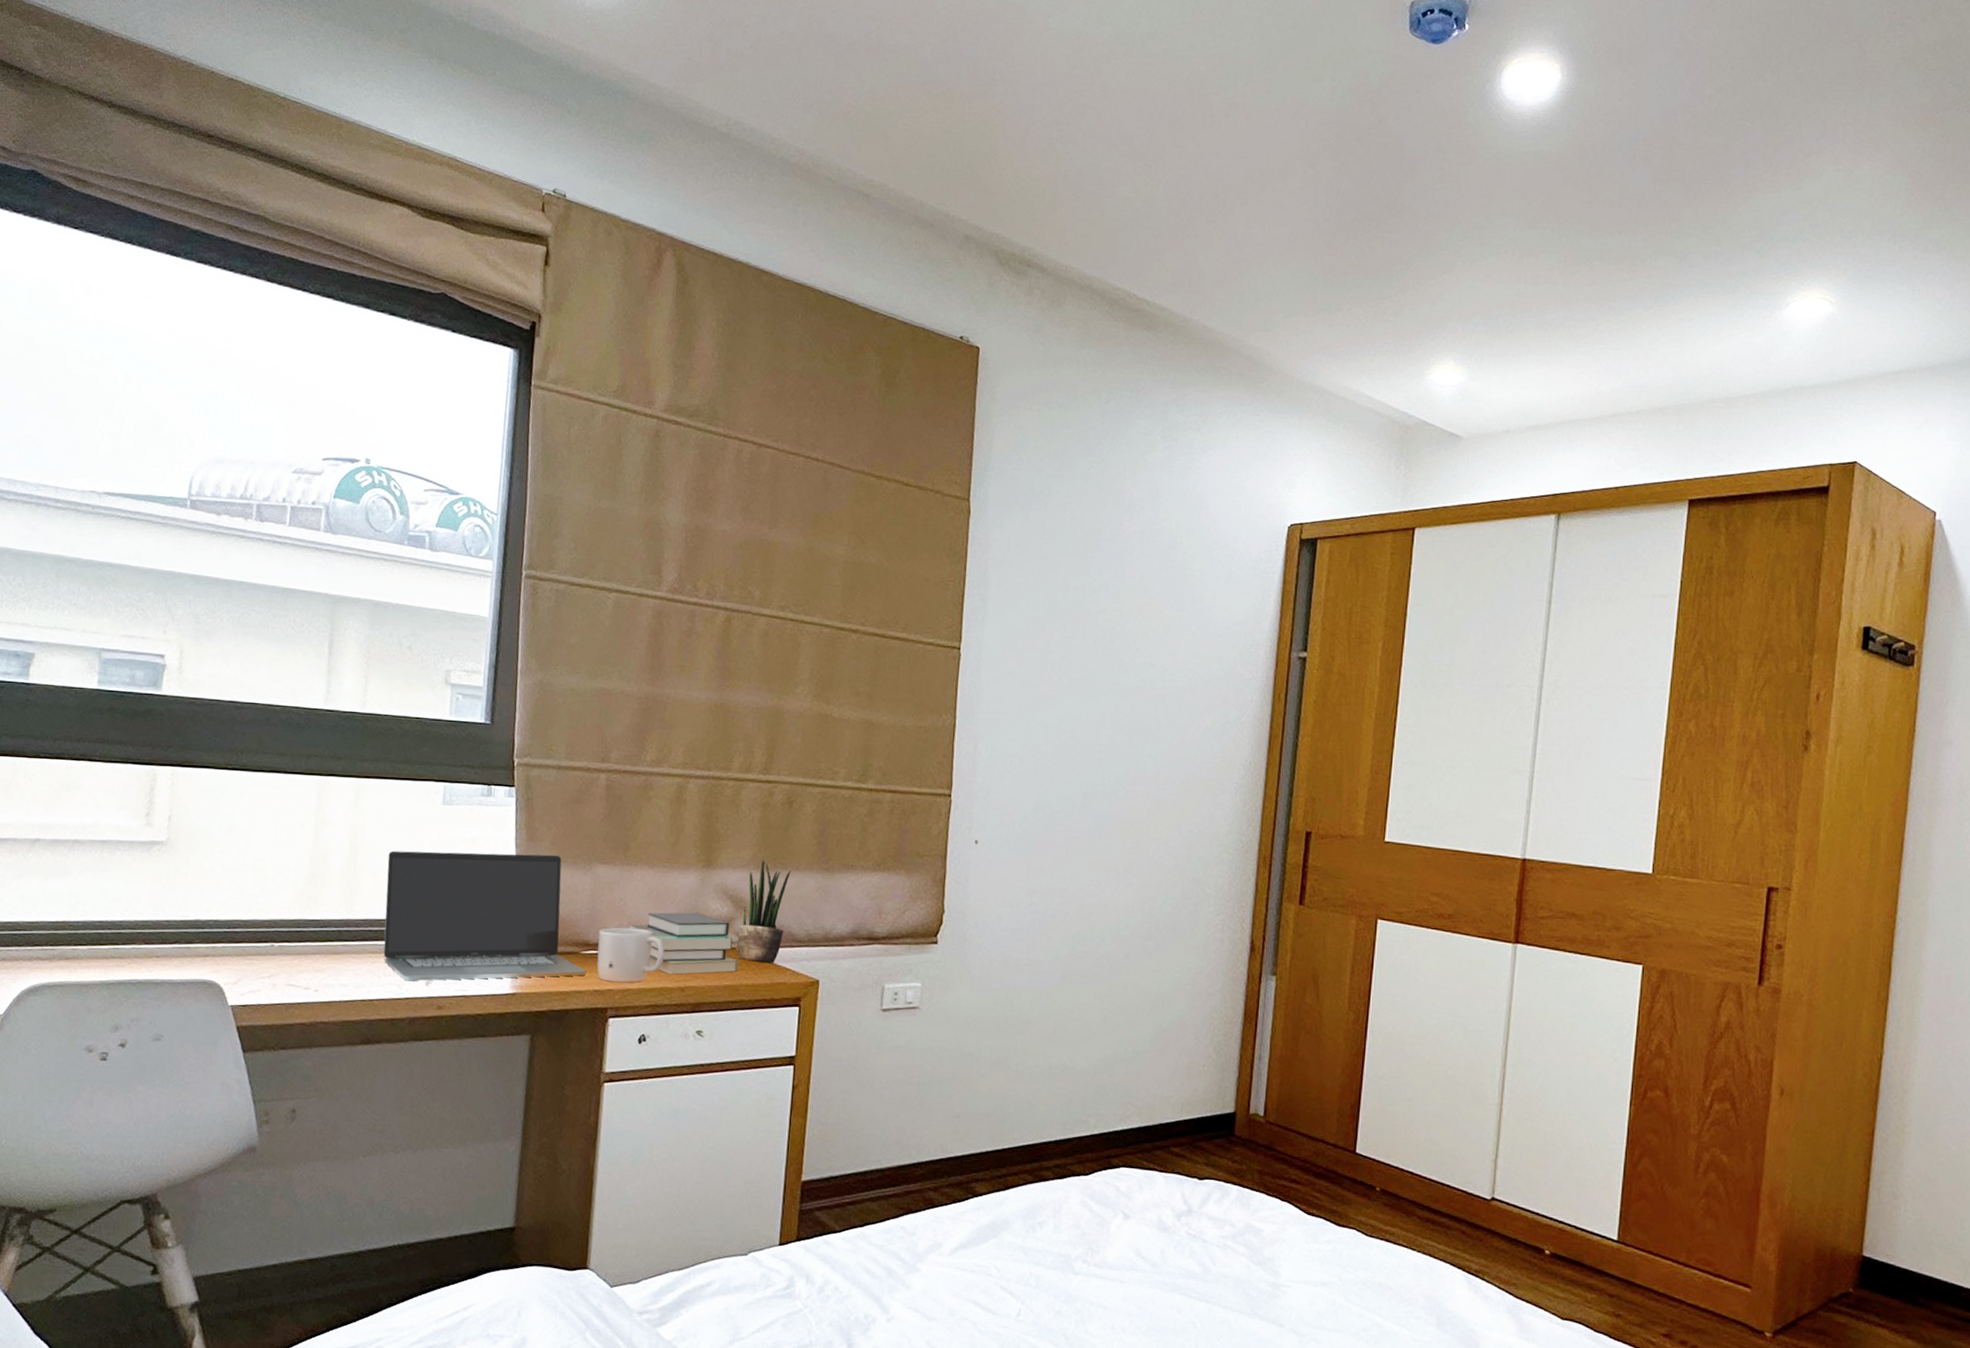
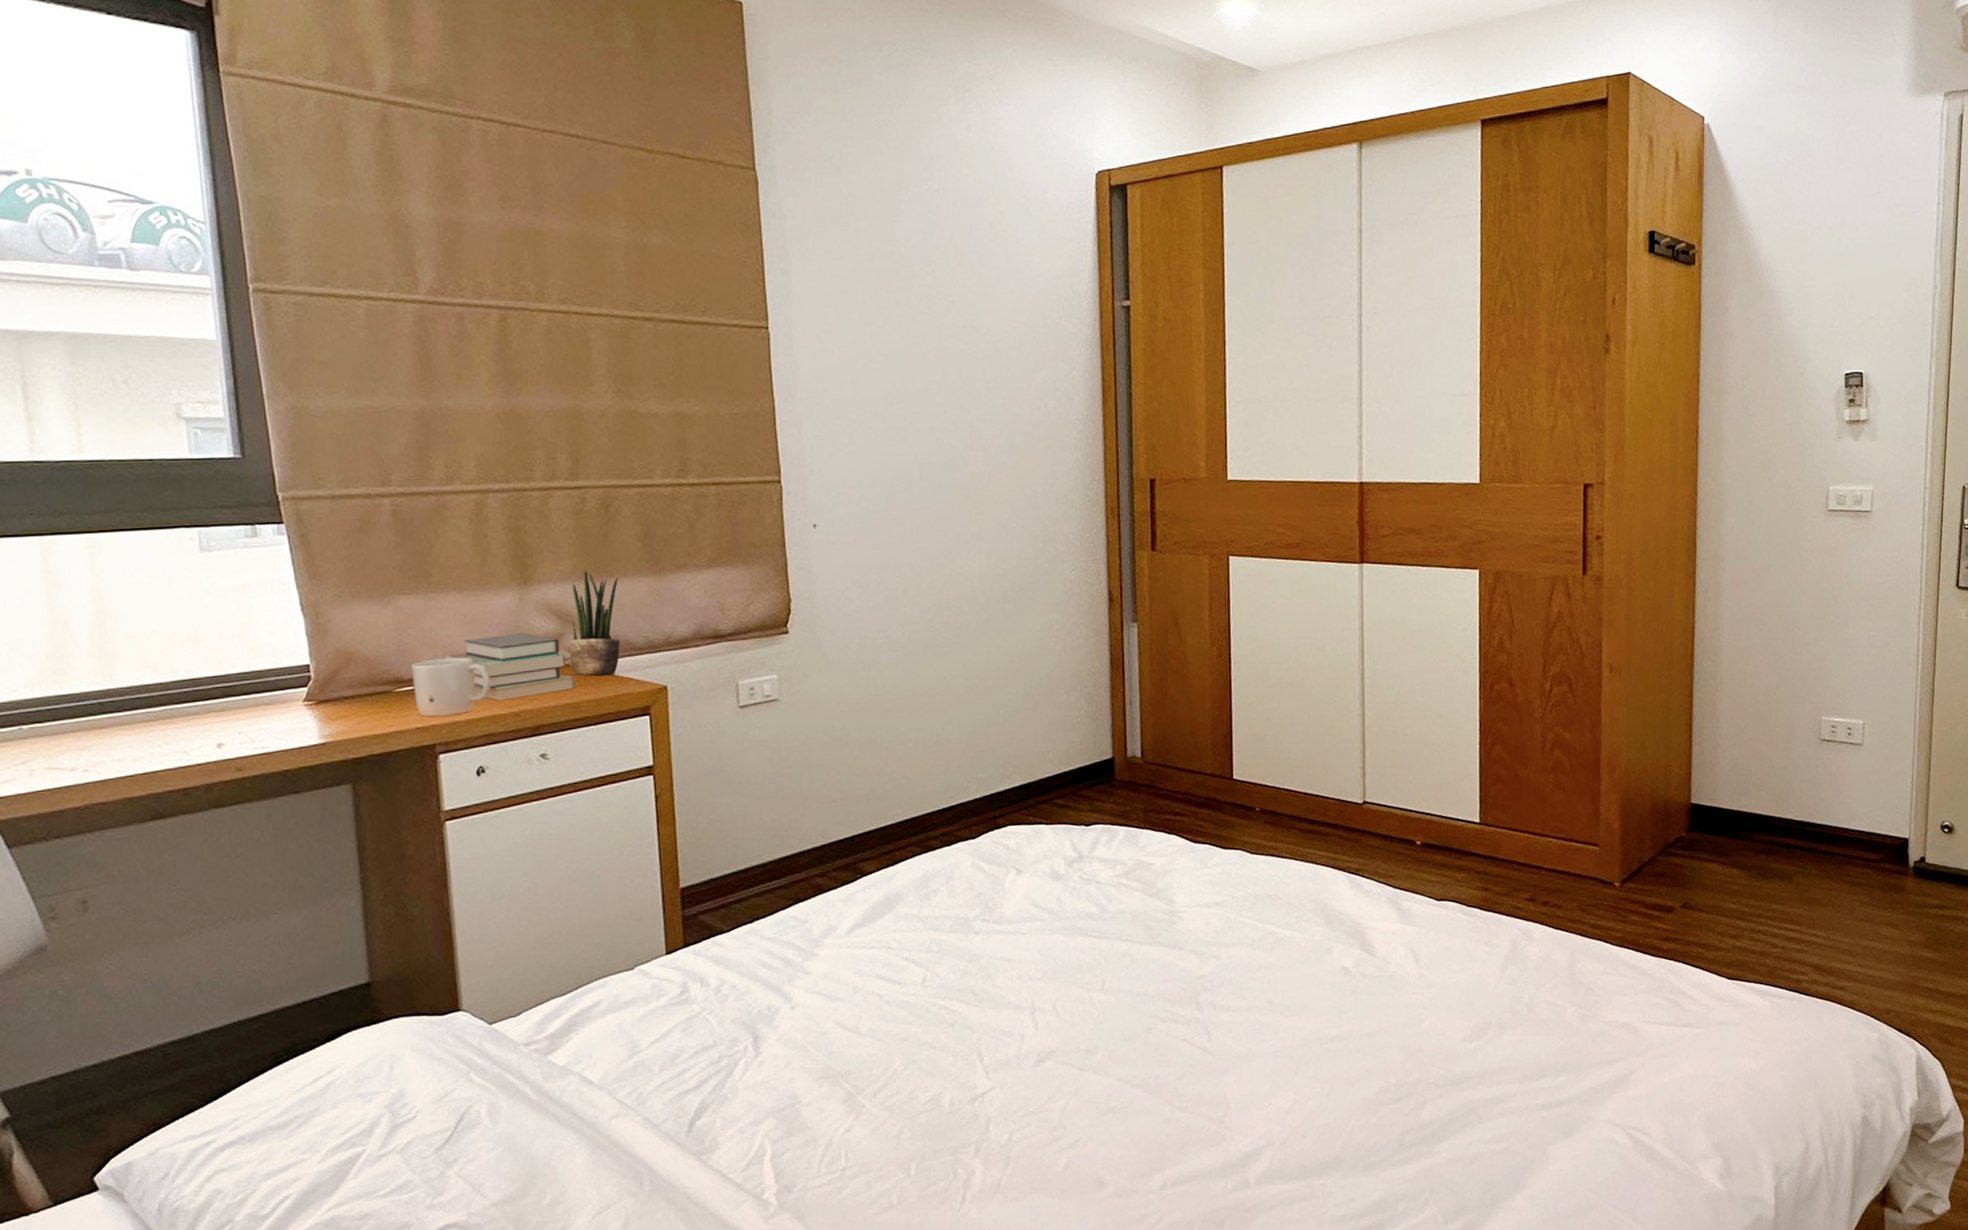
laptop: present [383,850,587,981] -> none [144,592,405,747]

